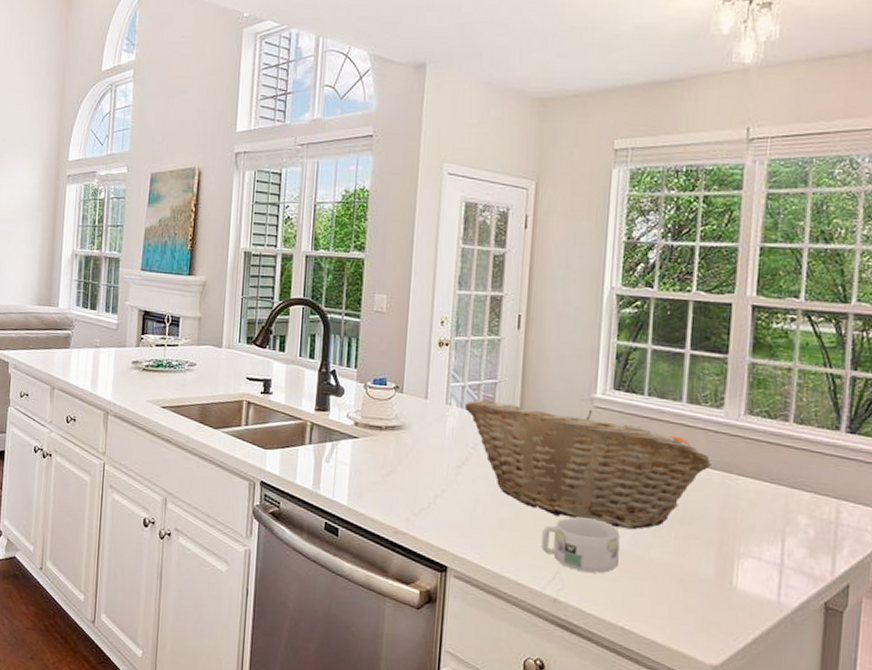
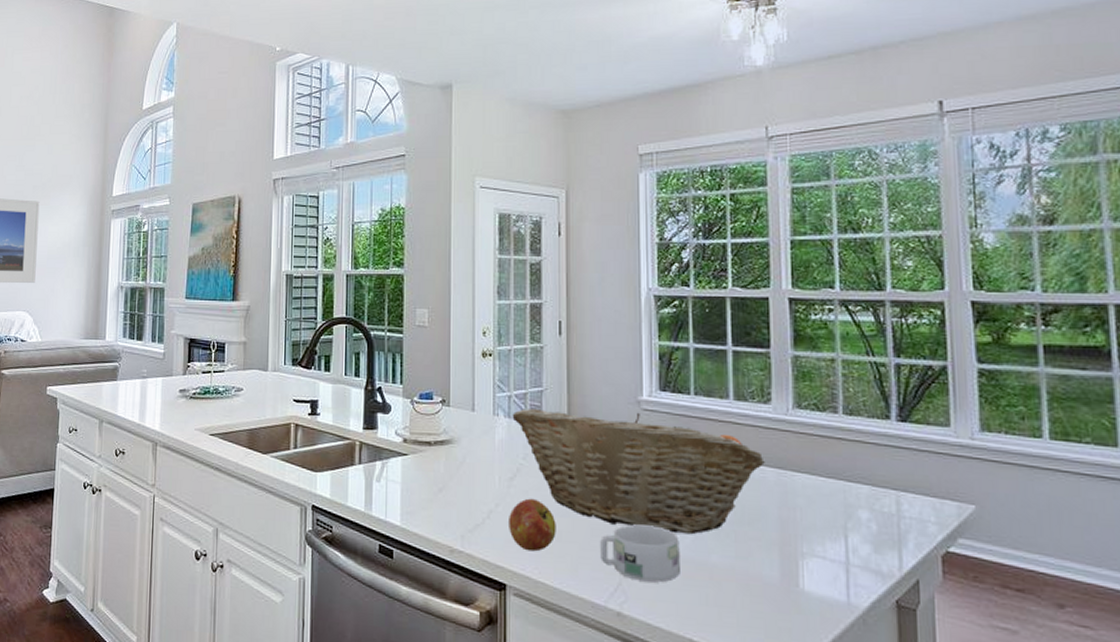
apple: none [453,486,501,538] -> present [509,498,556,552]

